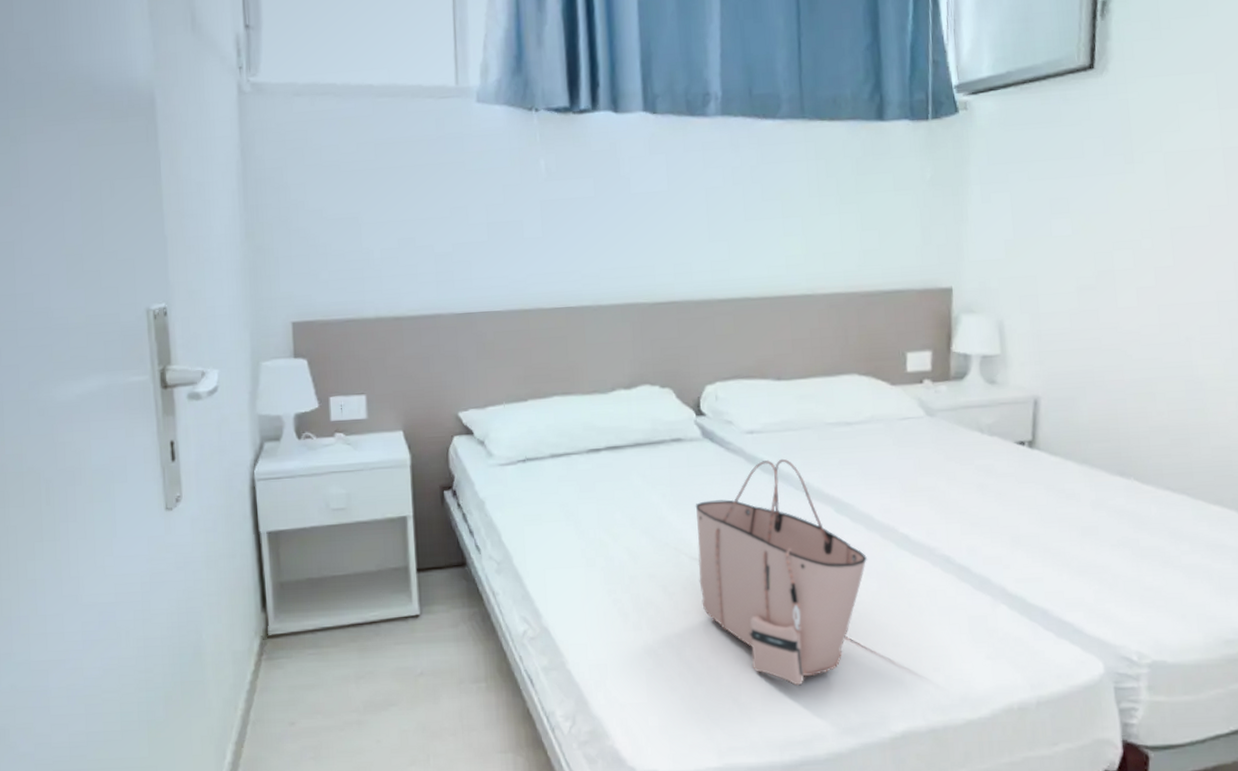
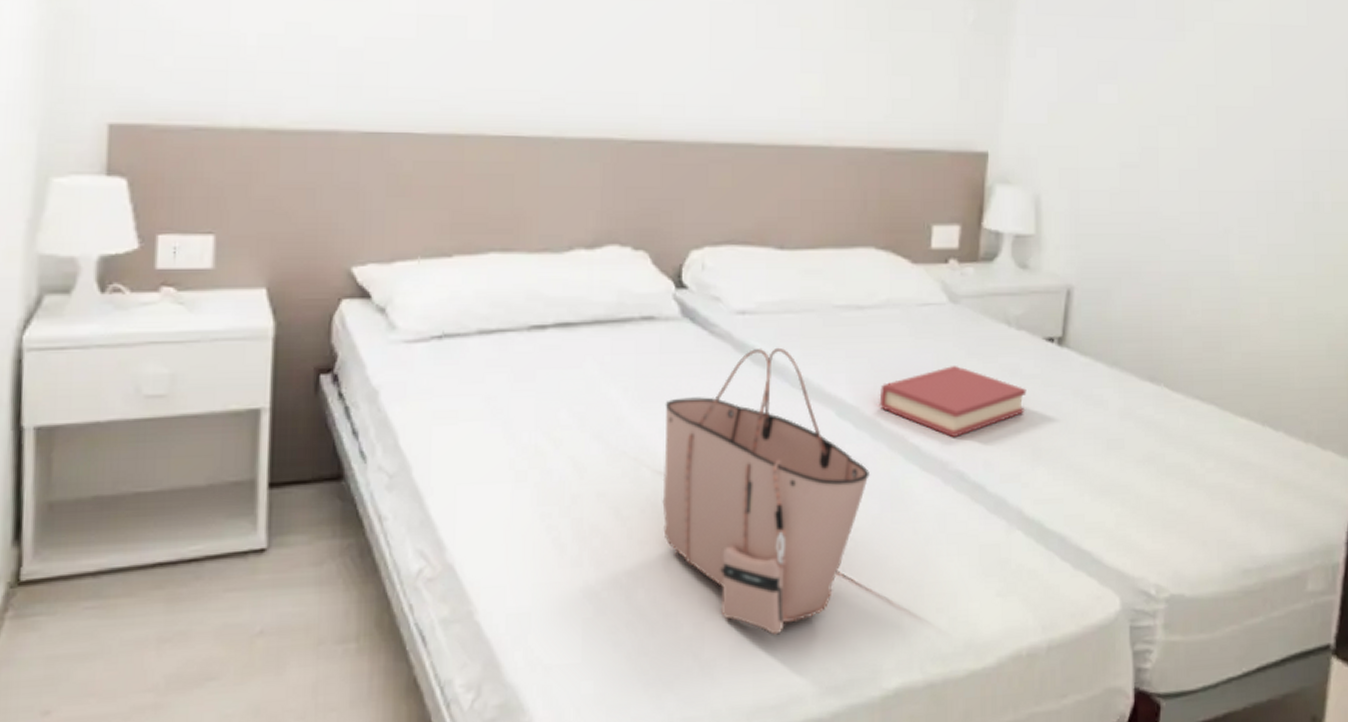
hardback book: none [870,468,1002,528] -> present [879,366,1027,438]

